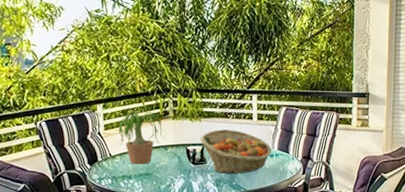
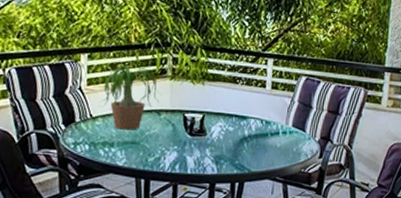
fruit basket: present [200,129,272,174] -> none [201,96,285,151]

